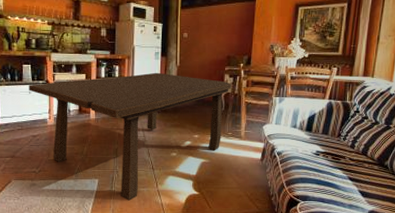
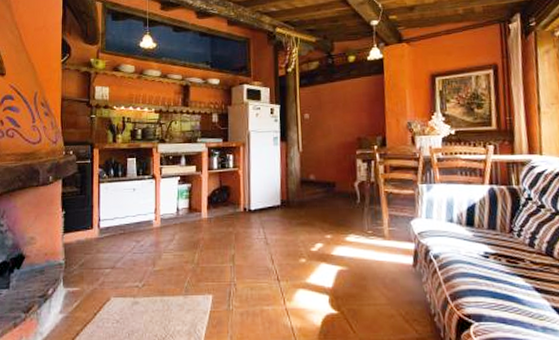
dining table: present [29,72,231,201] -> none [133,160,366,323]

